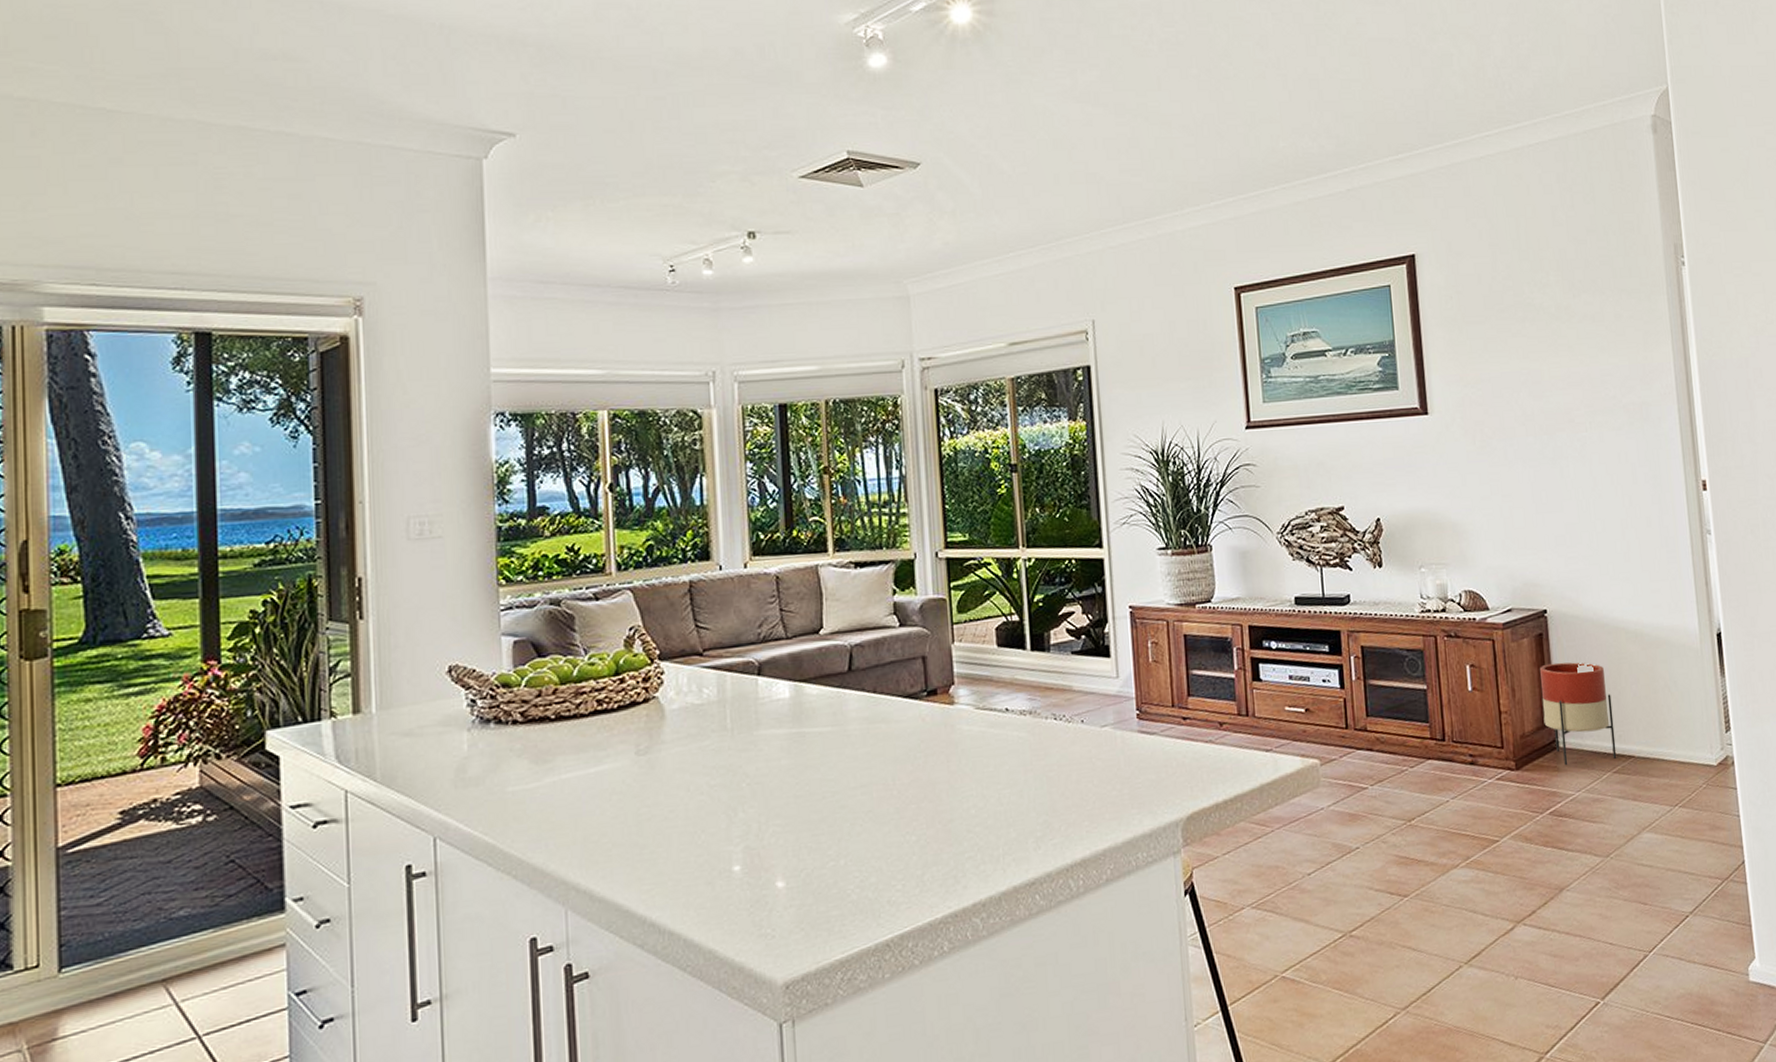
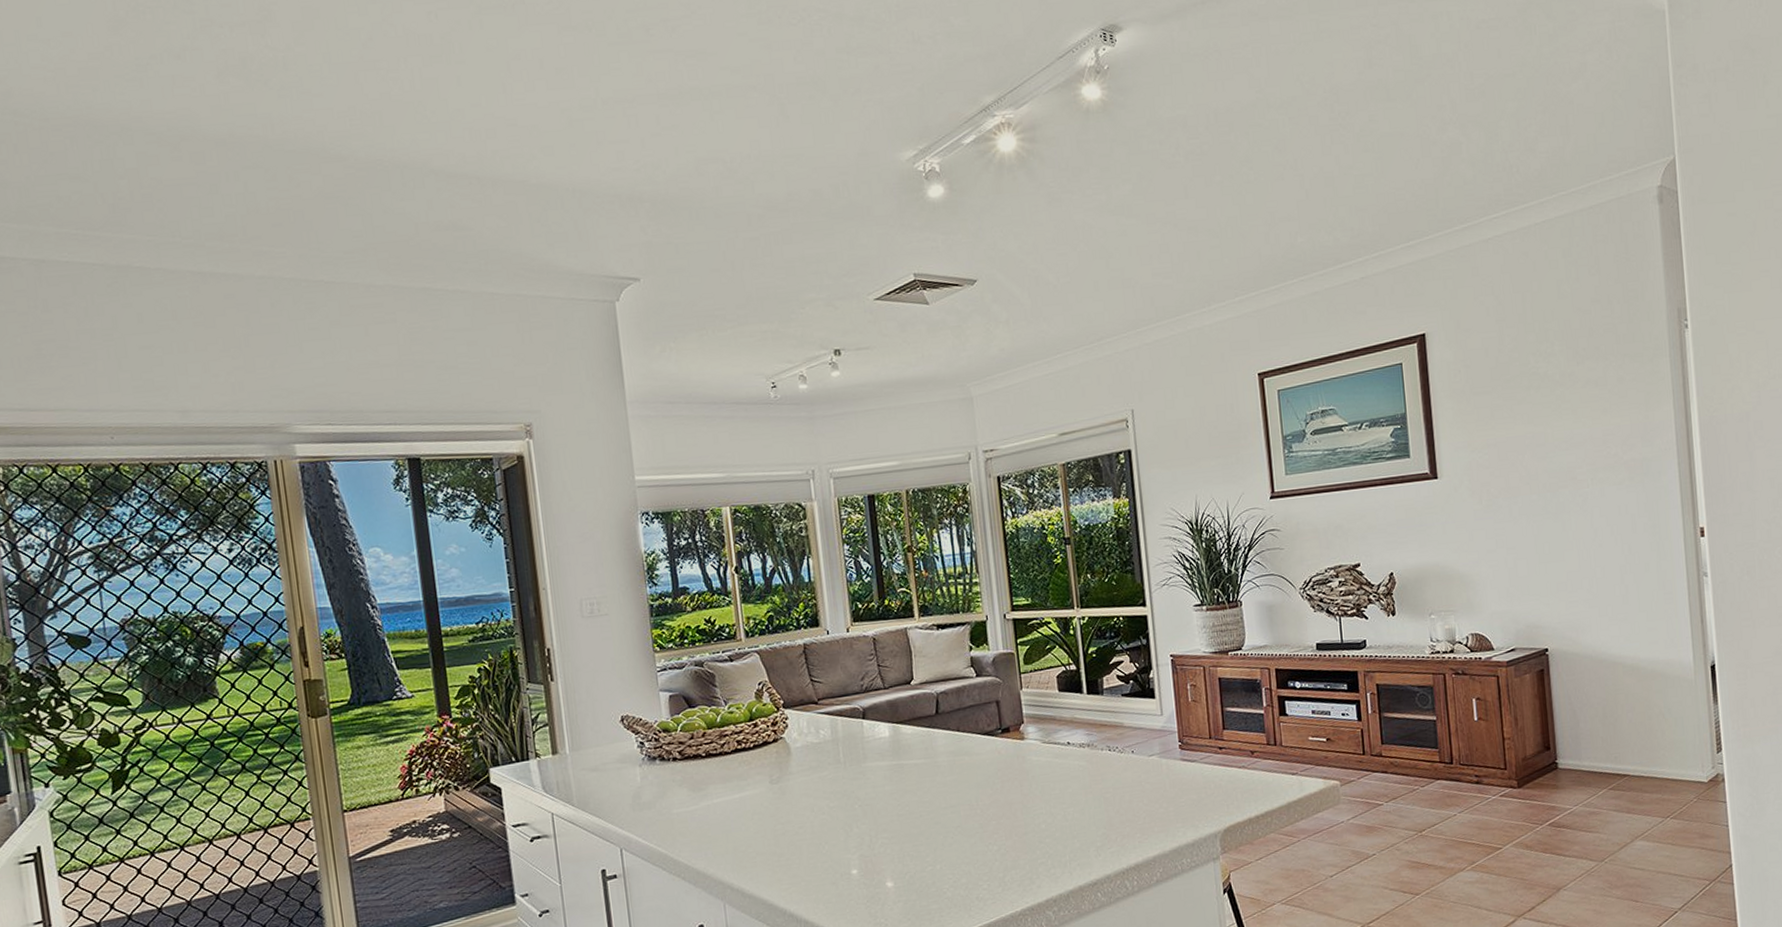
planter: present [1540,662,1617,766] -> none [1541,694,1613,784]

